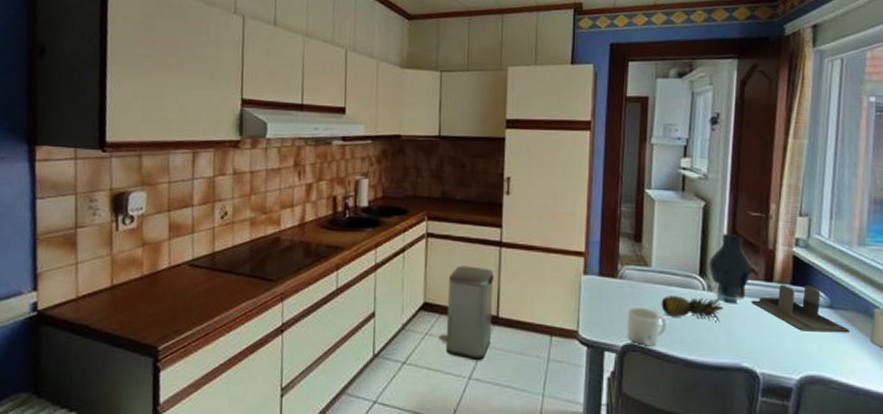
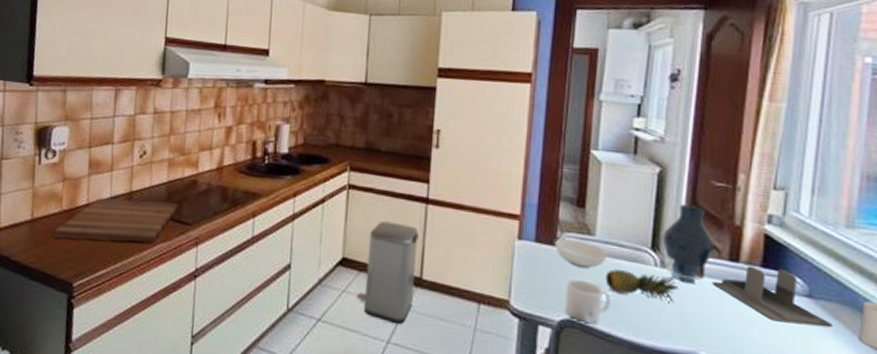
cutting board: none [135,260,263,304] -> present [53,198,179,245]
bowl: none [616,271,662,296] -> present [555,239,607,268]

